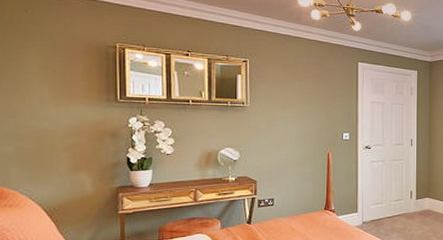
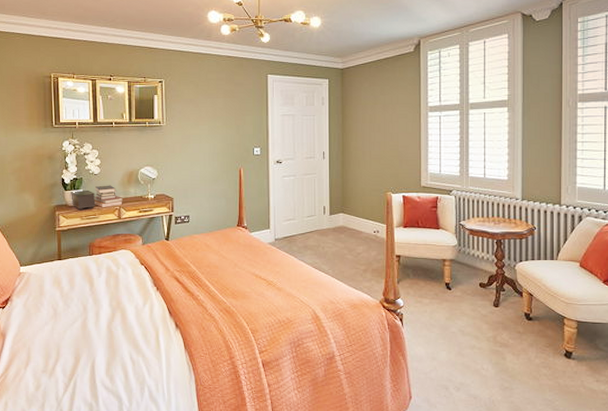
jewelry box: none [138,170,168,192] -> present [71,190,96,211]
books: none [165,166,200,190] -> present [93,185,123,208]

